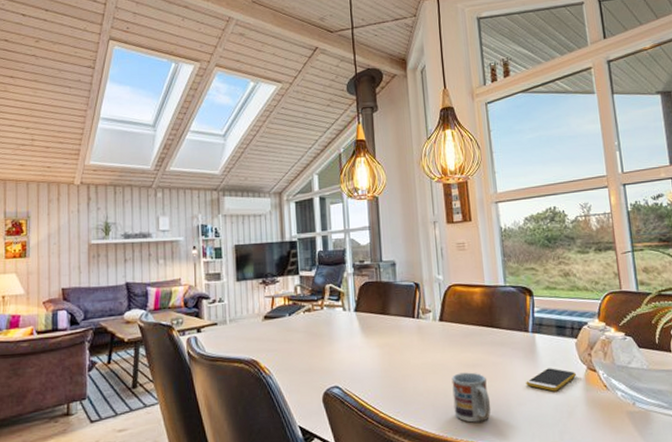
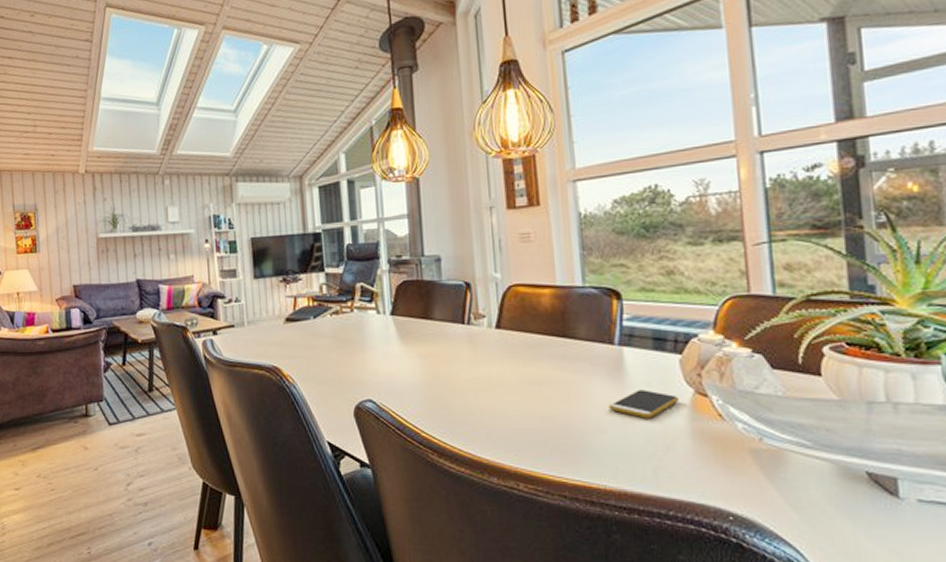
cup: present [451,372,491,423] -> none [511,390,562,450]

